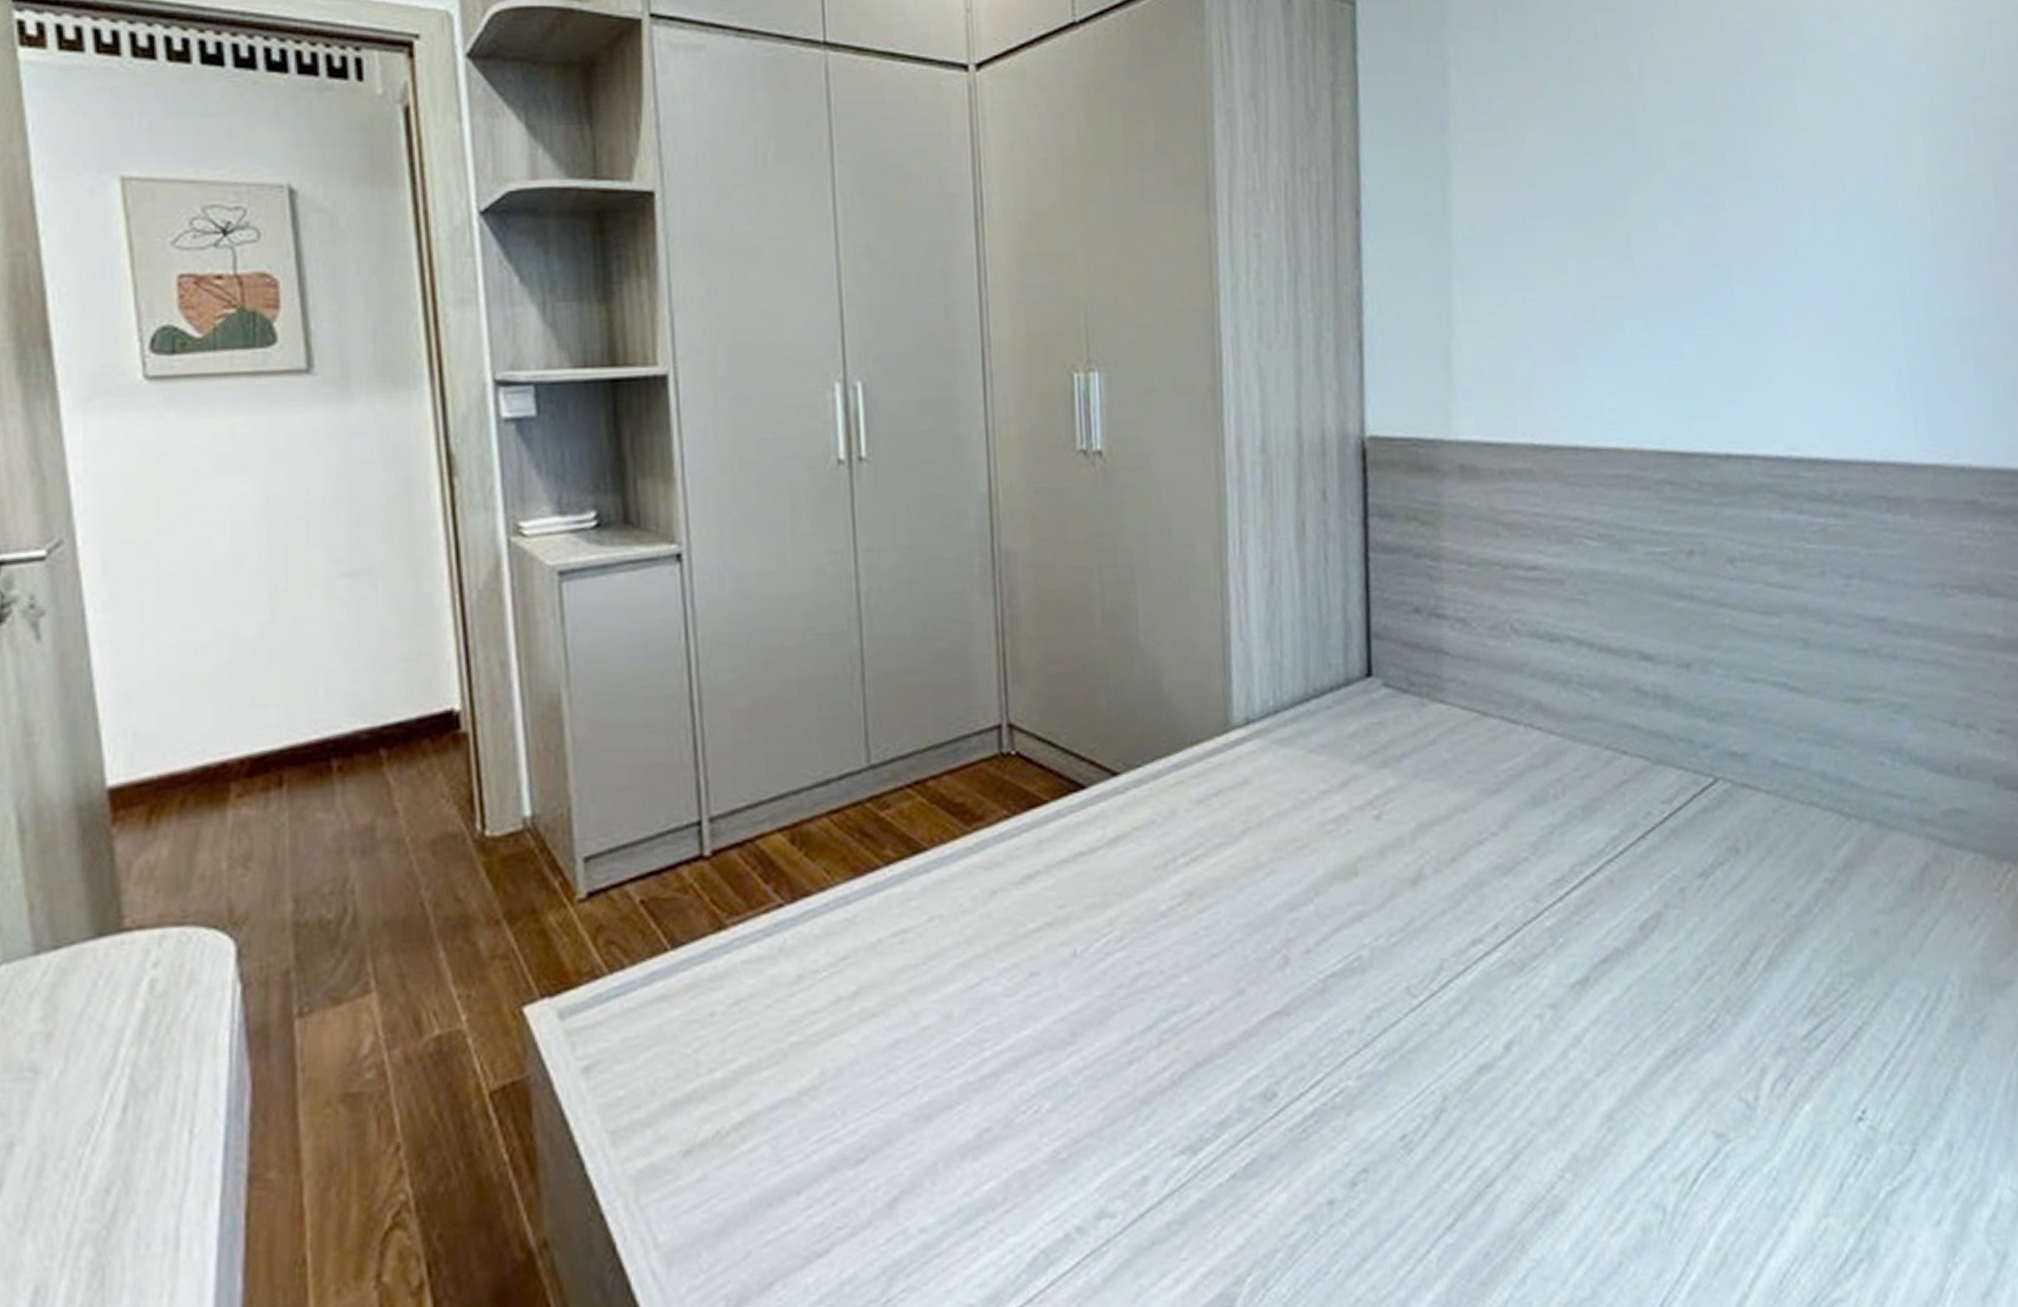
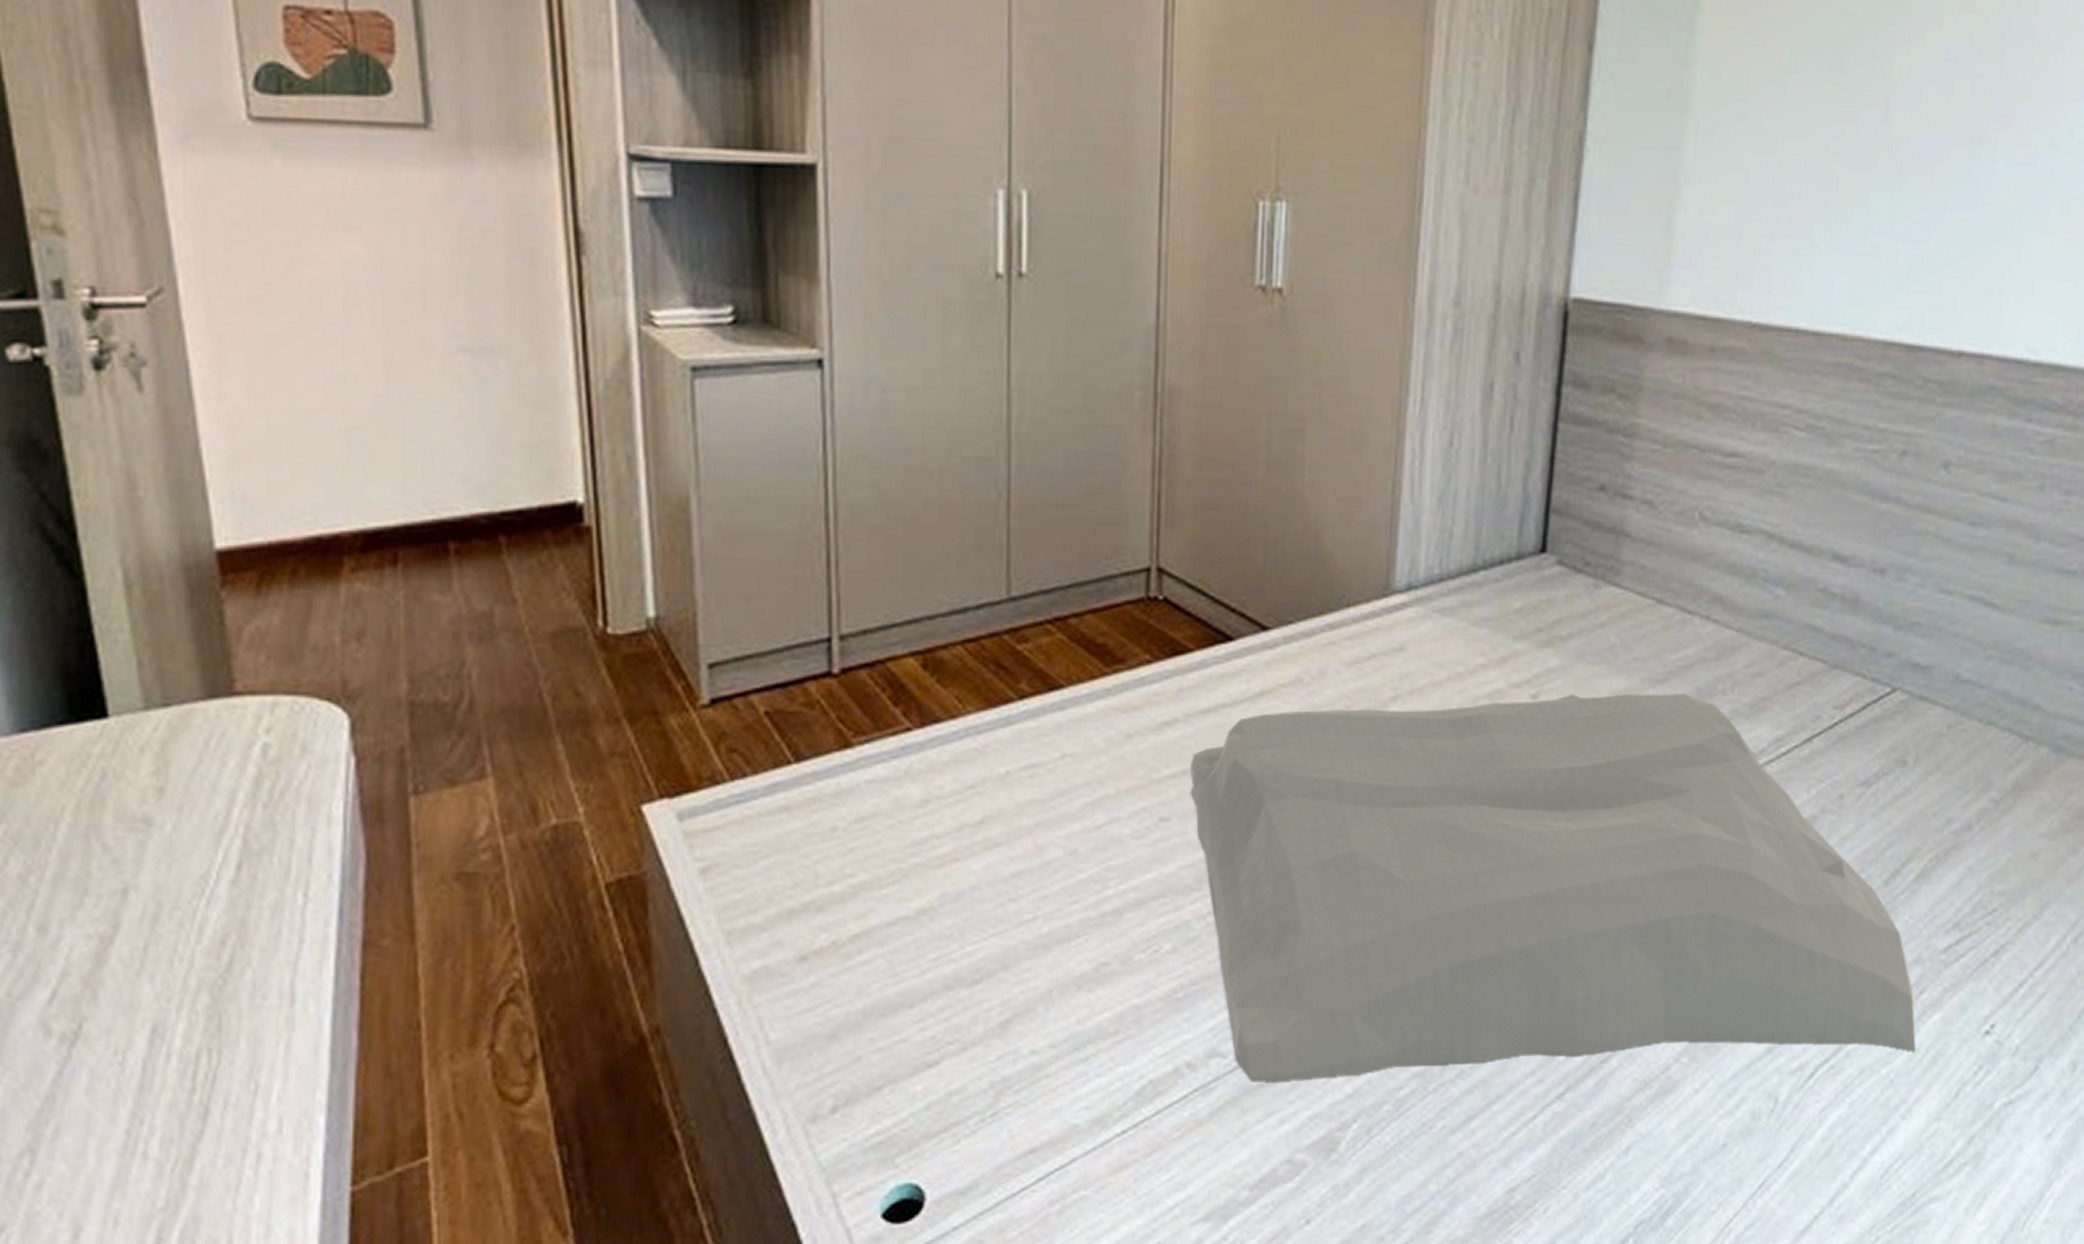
blanket: none [1055,801,1793,1241] -> present [1190,692,1916,1082]

